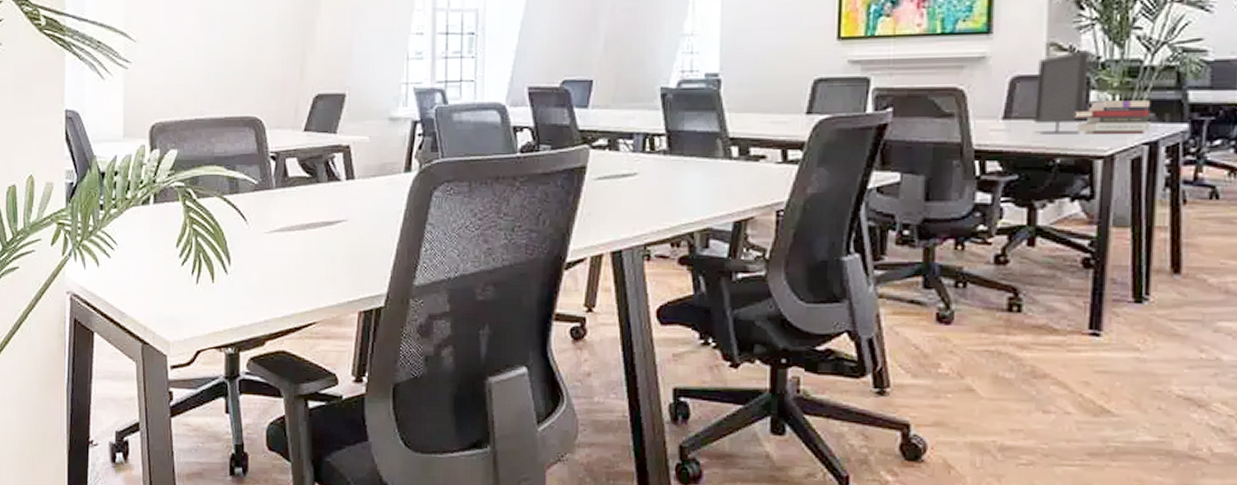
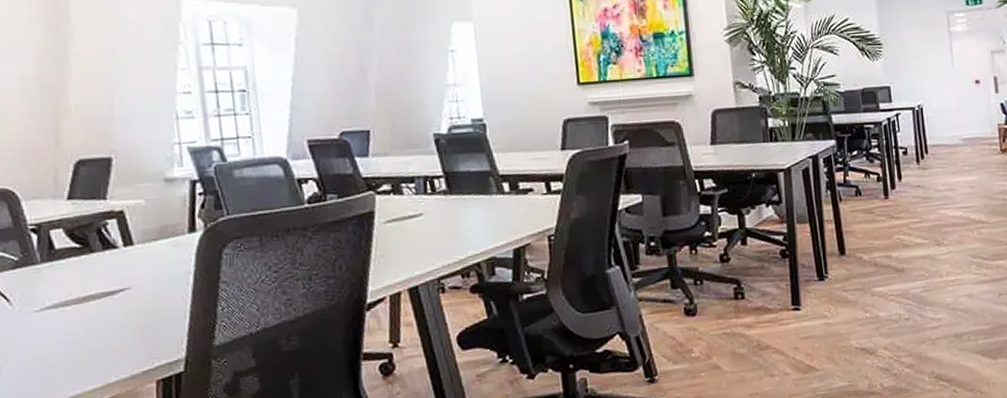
monitor: present [1034,52,1090,135] -> none [729,88,767,155]
books: present [1074,100,1152,136] -> none [760,124,812,154]

